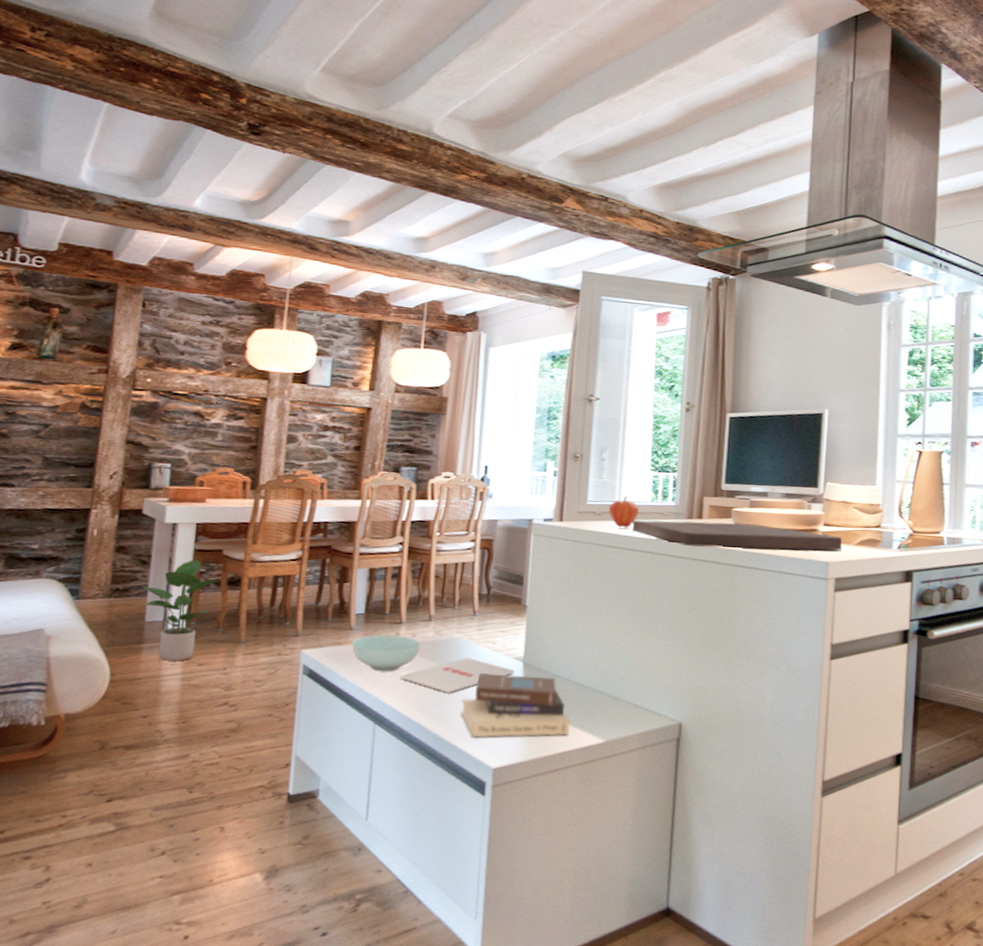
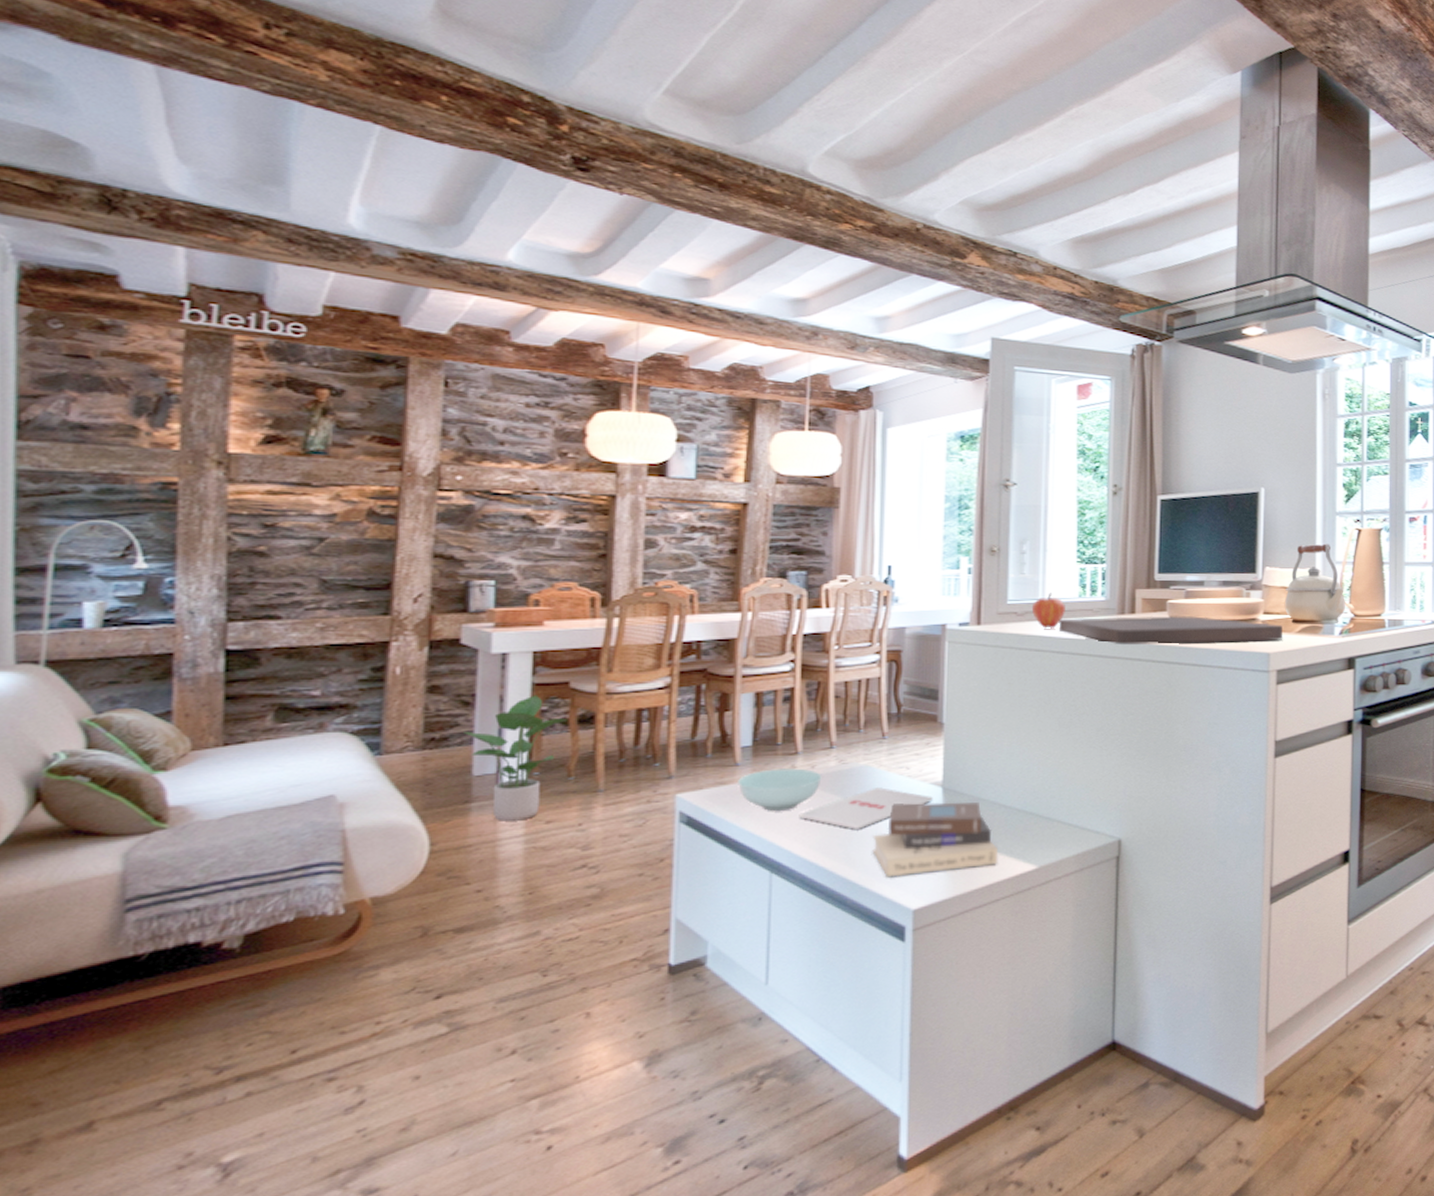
kettle: none [844,463,904,539] -> present [1284,543,1345,625]

